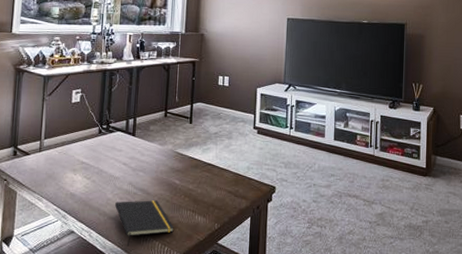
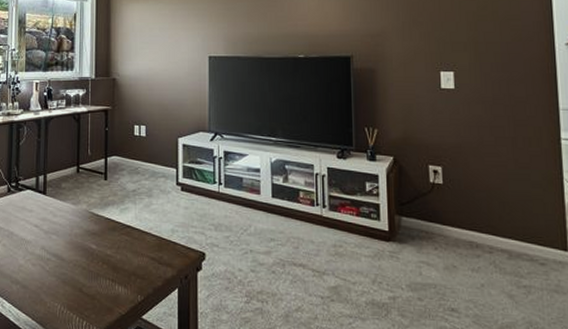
notepad: present [115,200,174,247] -> none [28,267,92,320]

